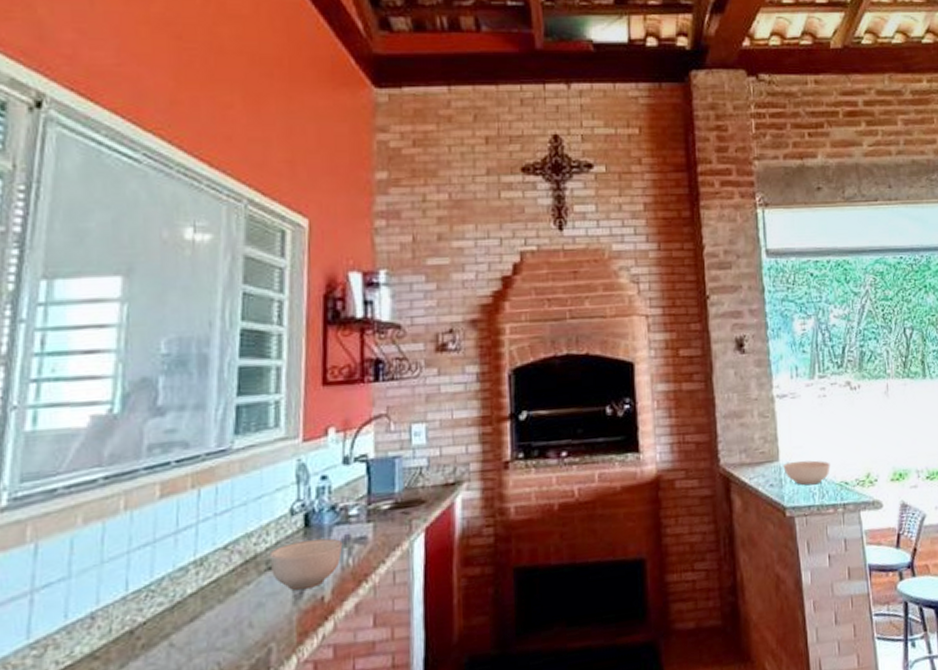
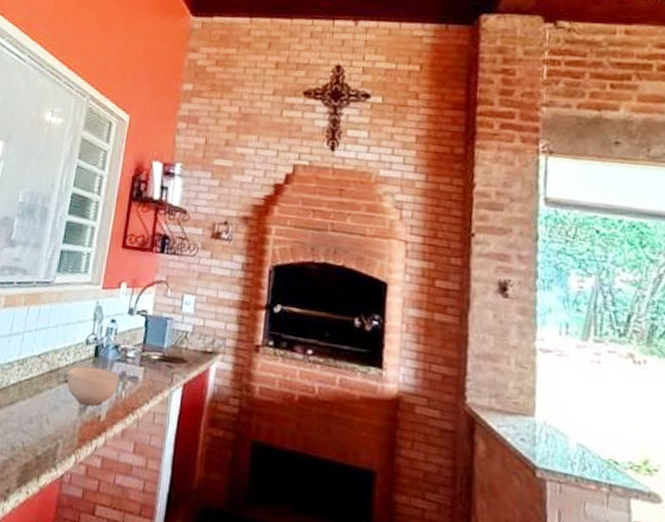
bowl: present [783,460,830,486] -> none [539,421,597,454]

